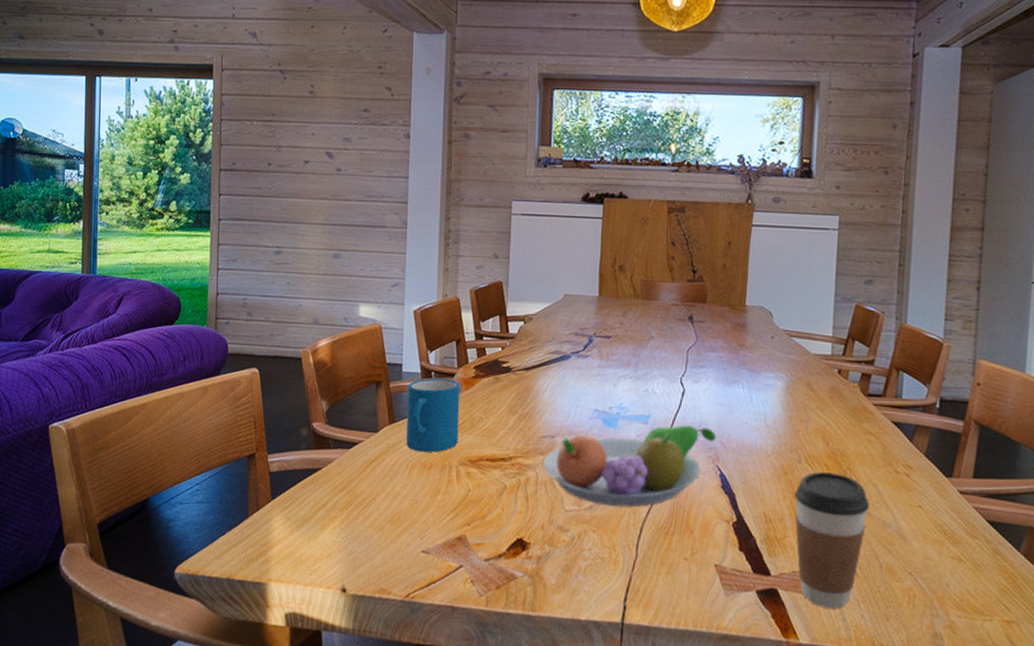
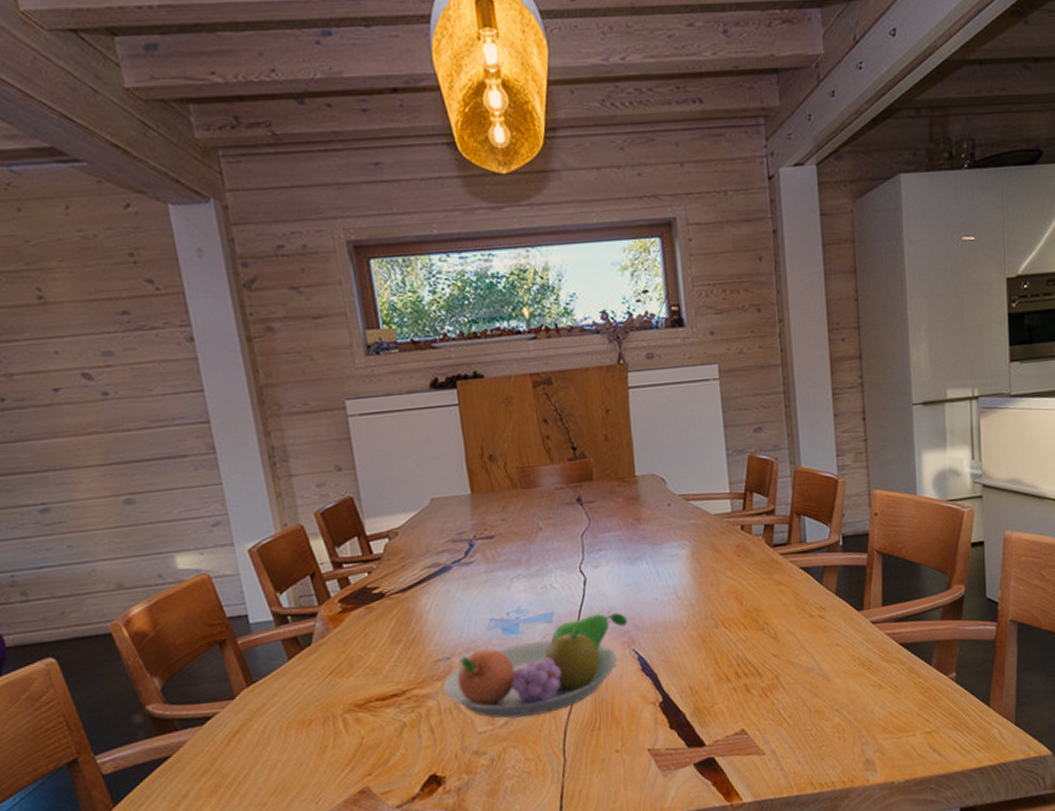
mug: present [406,378,461,452] -> none [260,620,338,710]
coffee cup: present [794,471,869,609] -> none [716,630,790,764]

